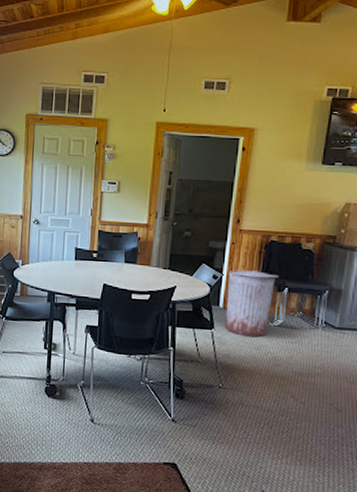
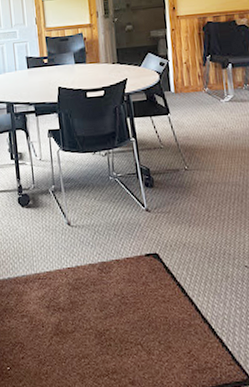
trash can: present [225,269,279,338] -> none [174,51,221,117]

